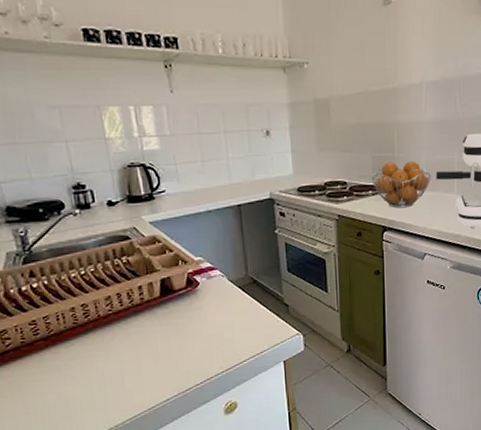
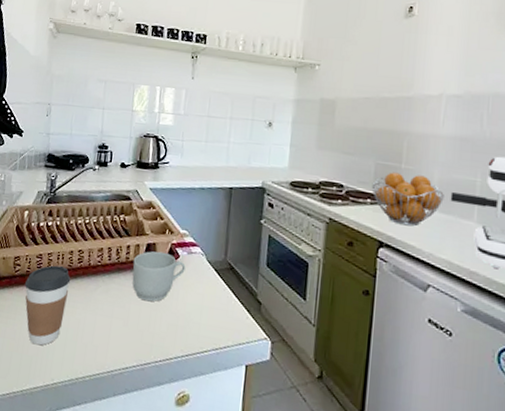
coffee cup: none [23,326,84,411] -> present [25,265,71,346]
mug: none [149,283,208,335] -> present [132,251,186,302]

